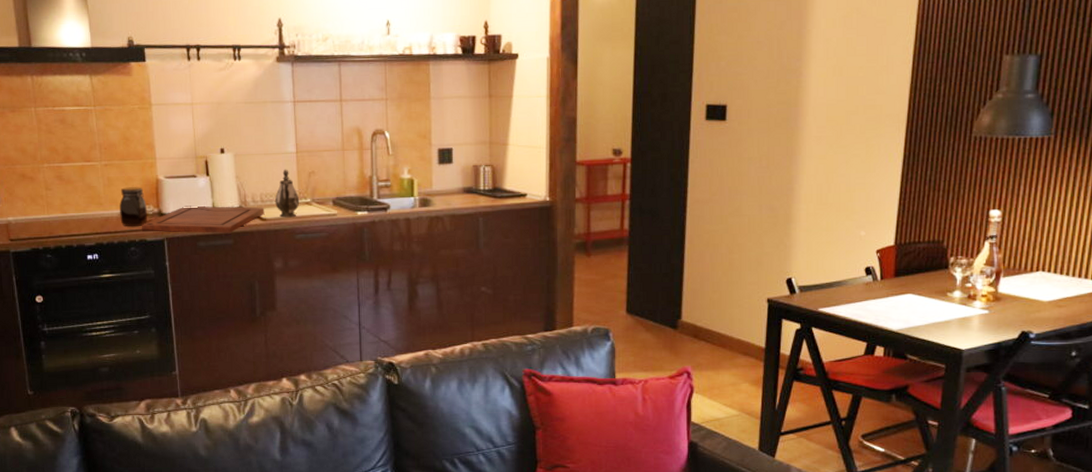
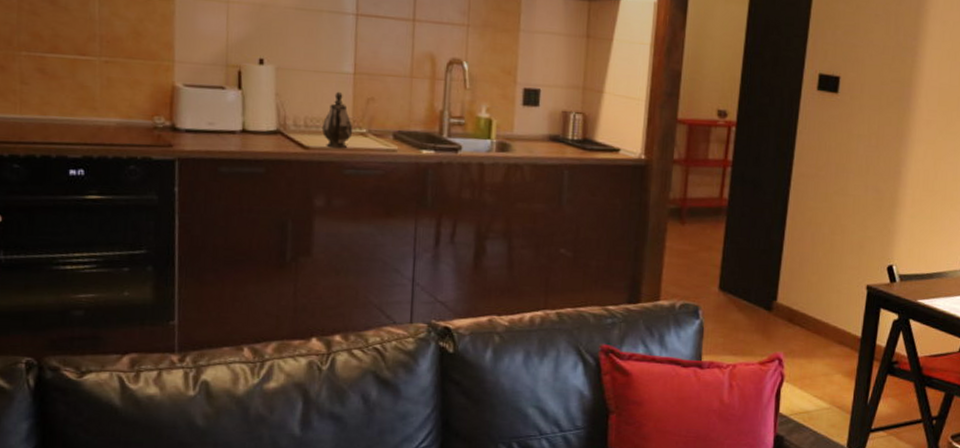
jar: present [119,187,148,227] -> none [119,91,157,142]
cutting board: present [142,206,265,233] -> none [147,122,308,160]

